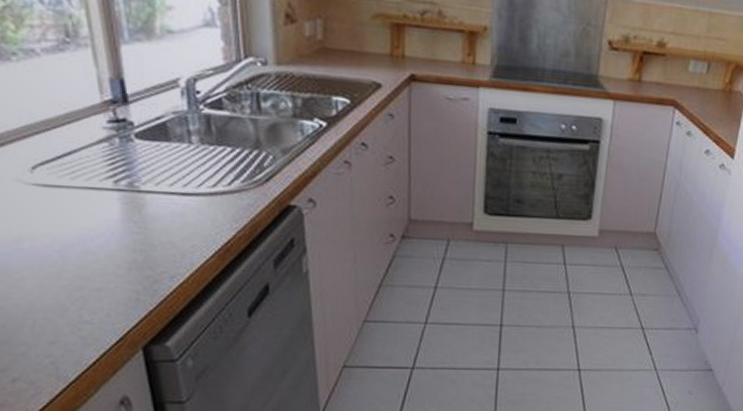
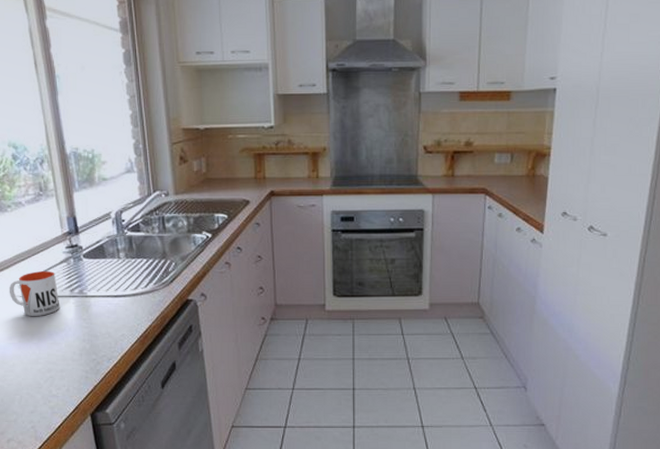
mug: none [13,151,98,215] -> present [9,271,60,317]

